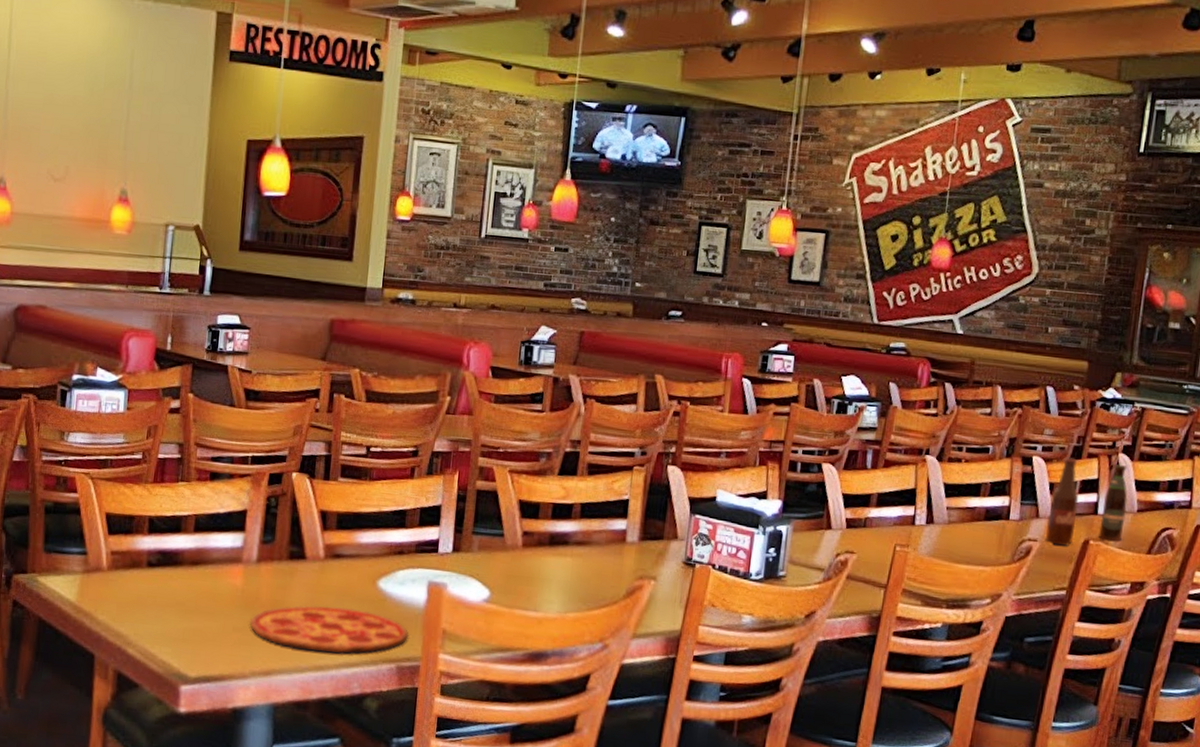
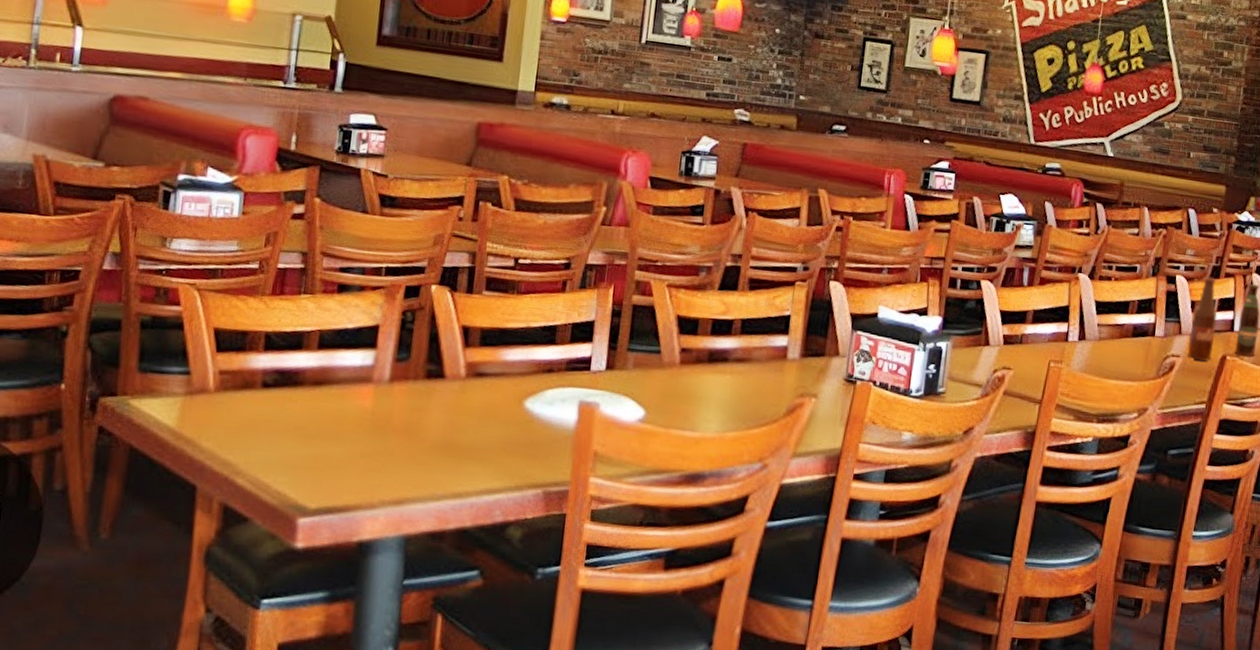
pizza: present [250,605,408,654] -> none [380,428,557,480]

